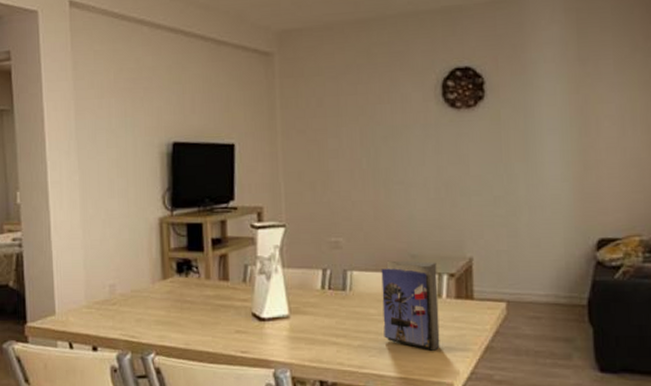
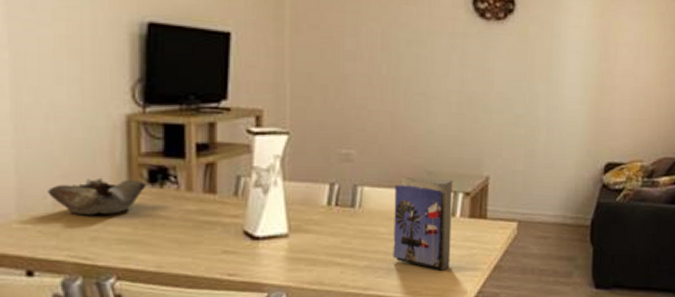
bowl: none [106,270,176,301] -> present [48,177,147,216]

